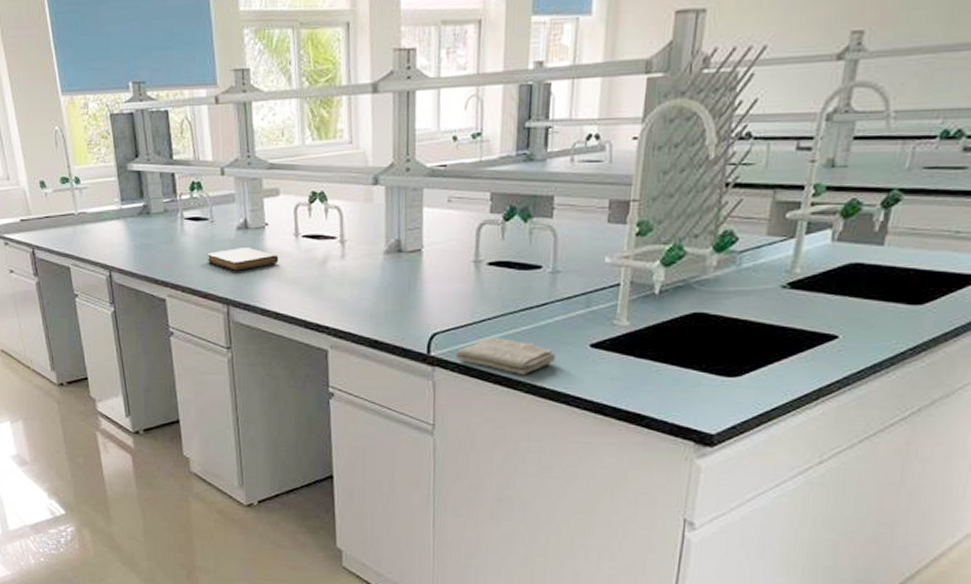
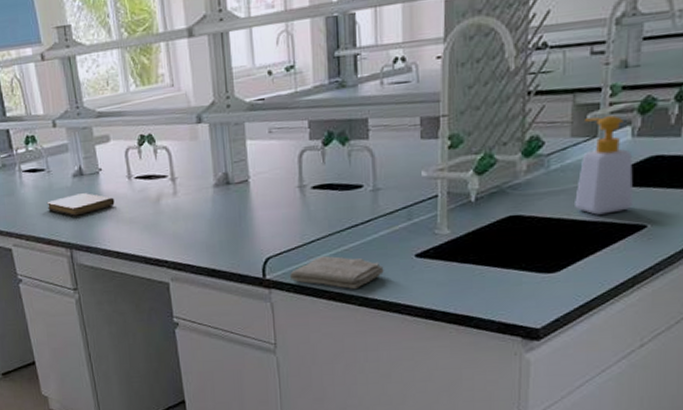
soap bottle: none [764,217,830,320] -> present [575,115,633,215]

